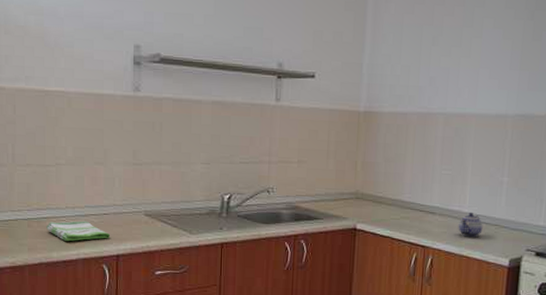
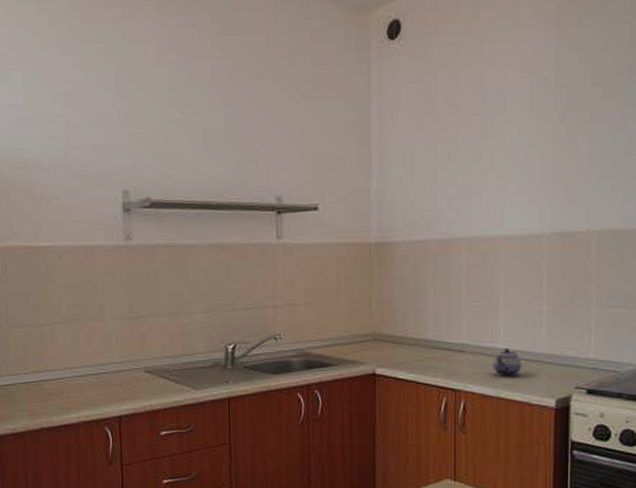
dish towel: present [46,221,111,241] -> none [45,381,111,404]

